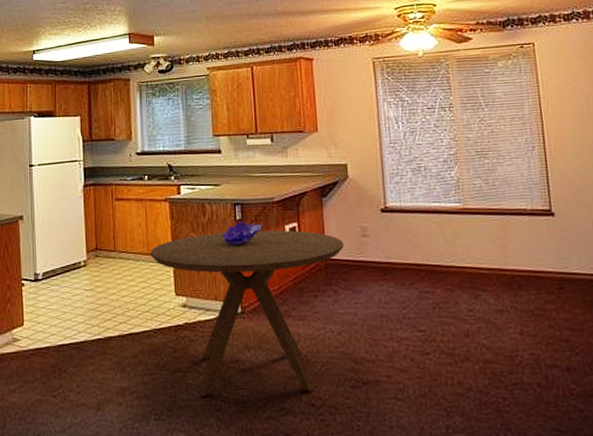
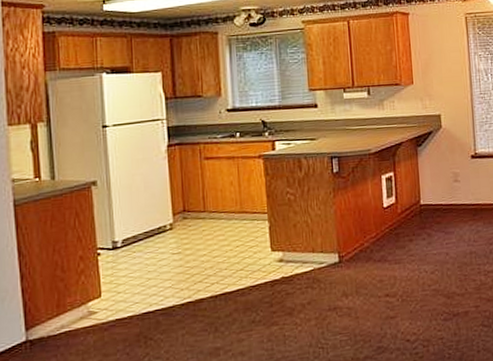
dining table: present [150,230,345,396] -> none [244,179,438,346]
decorative bowl: present [221,220,263,246] -> none [318,173,360,199]

